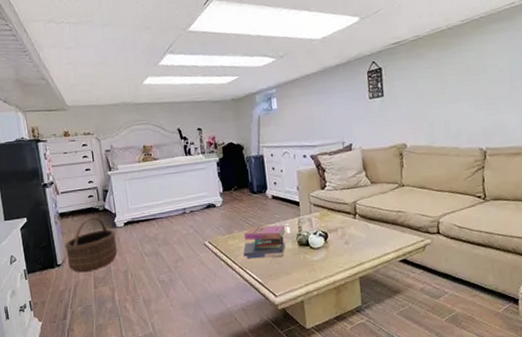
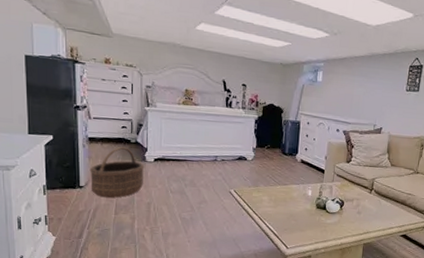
books: present [243,225,286,259] -> none [264,183,307,215]

